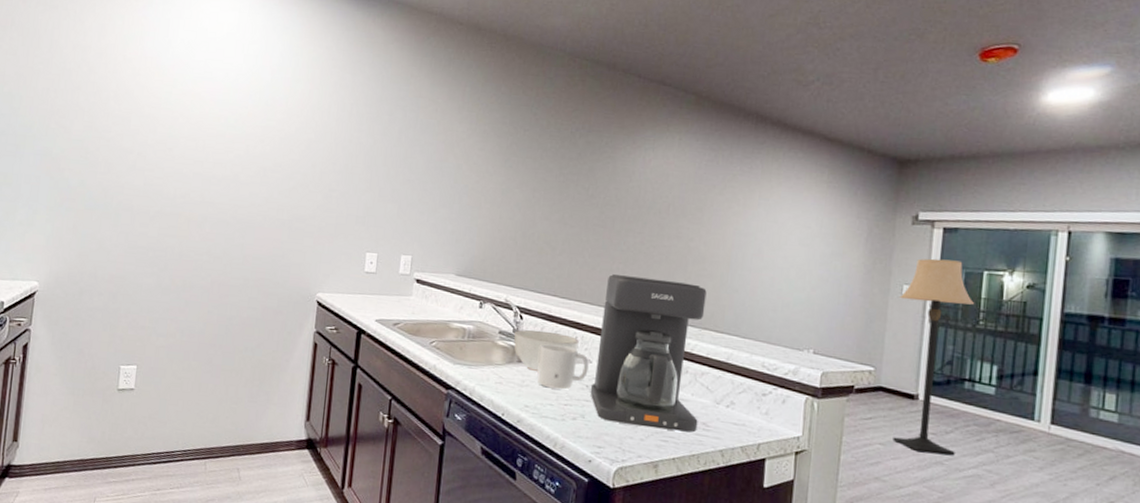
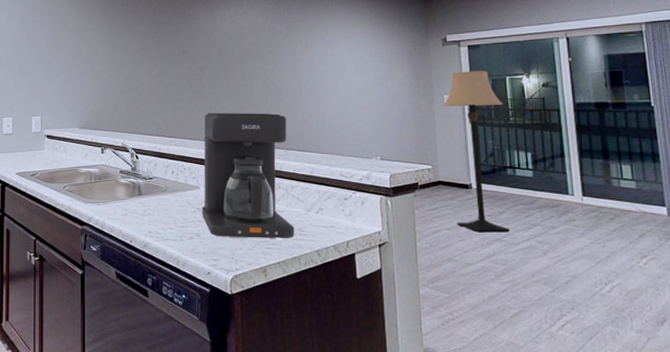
bowl: present [513,329,579,372] -> none [132,166,187,202]
mug: present [537,344,589,390] -> none [155,177,198,214]

